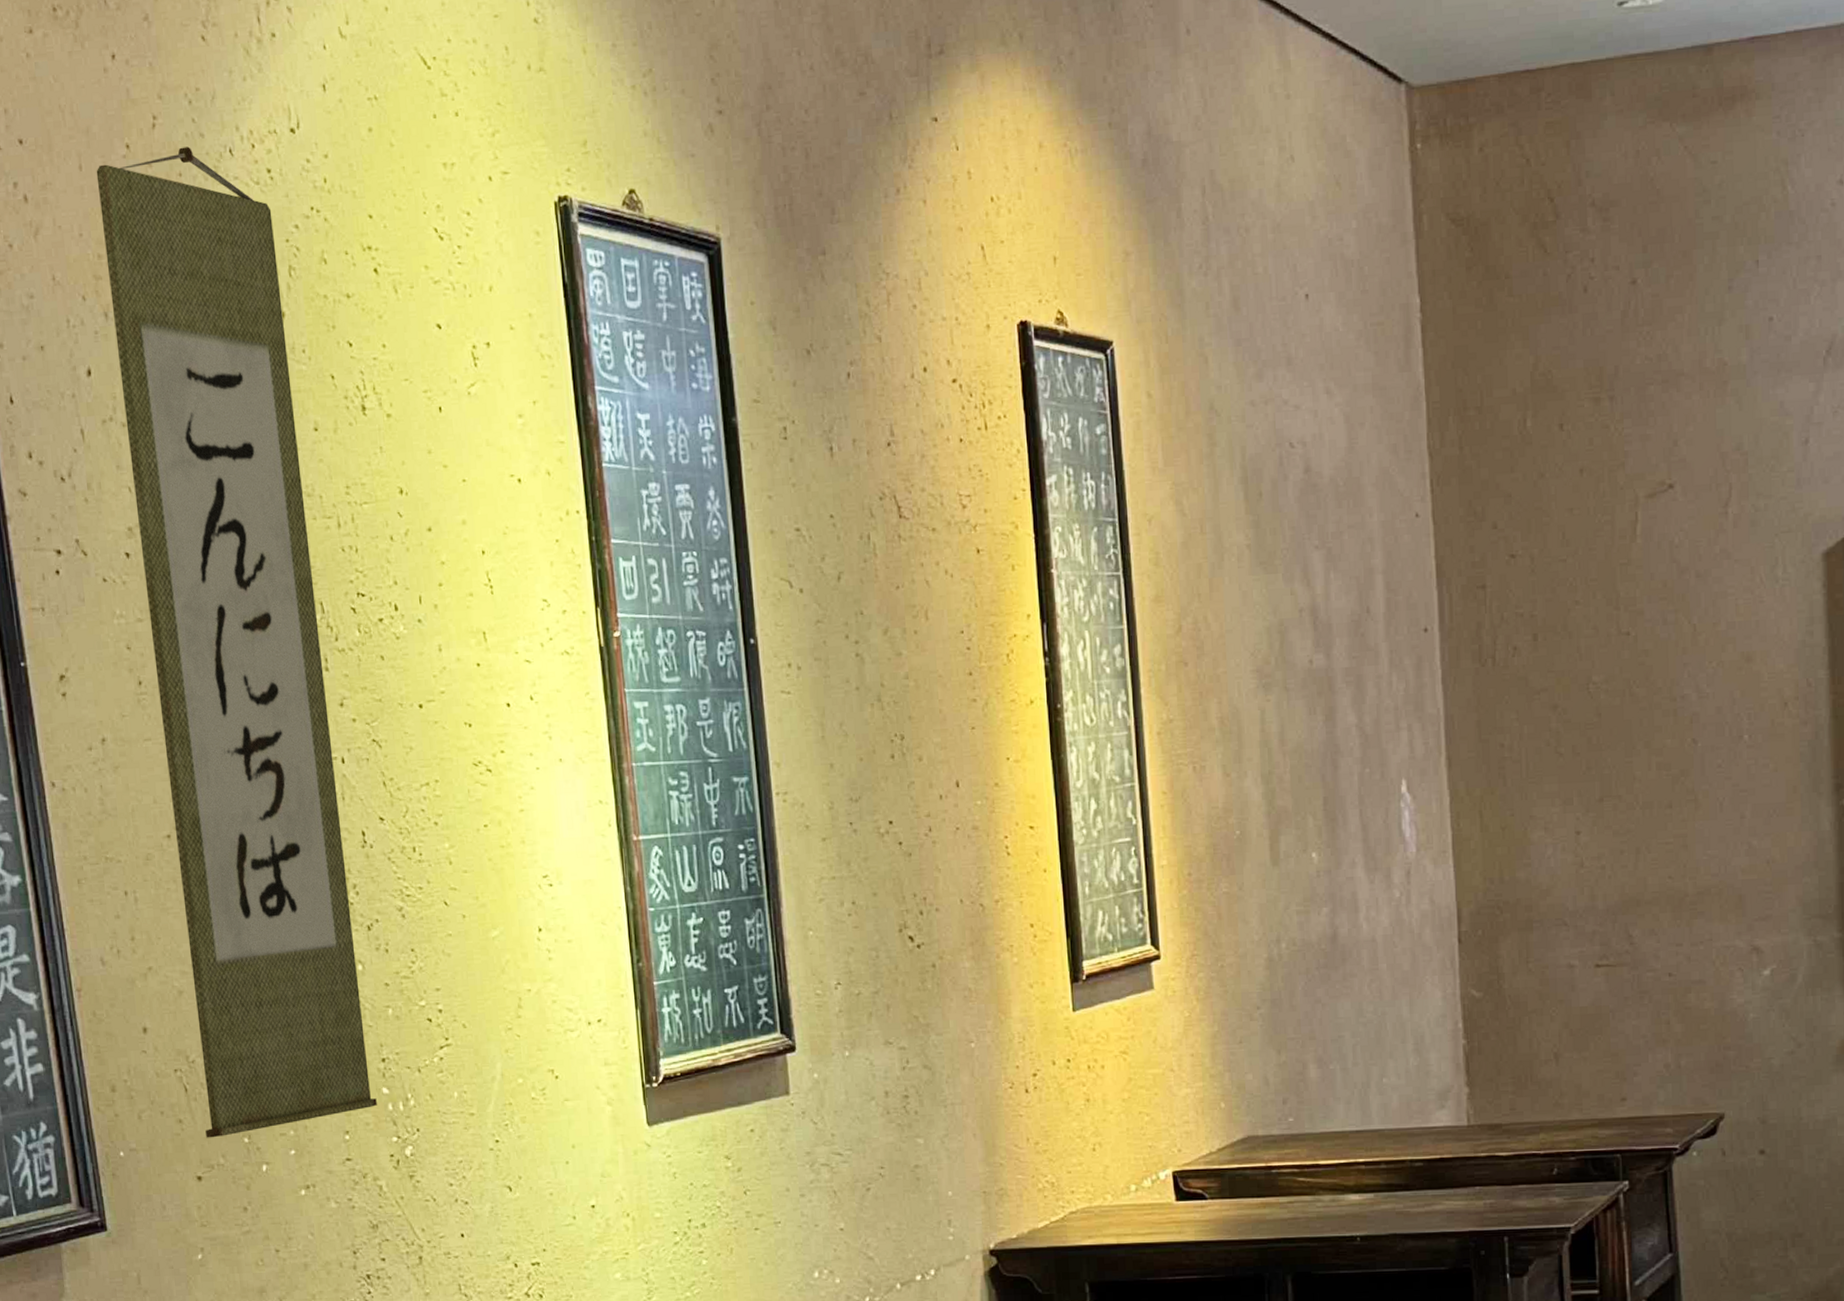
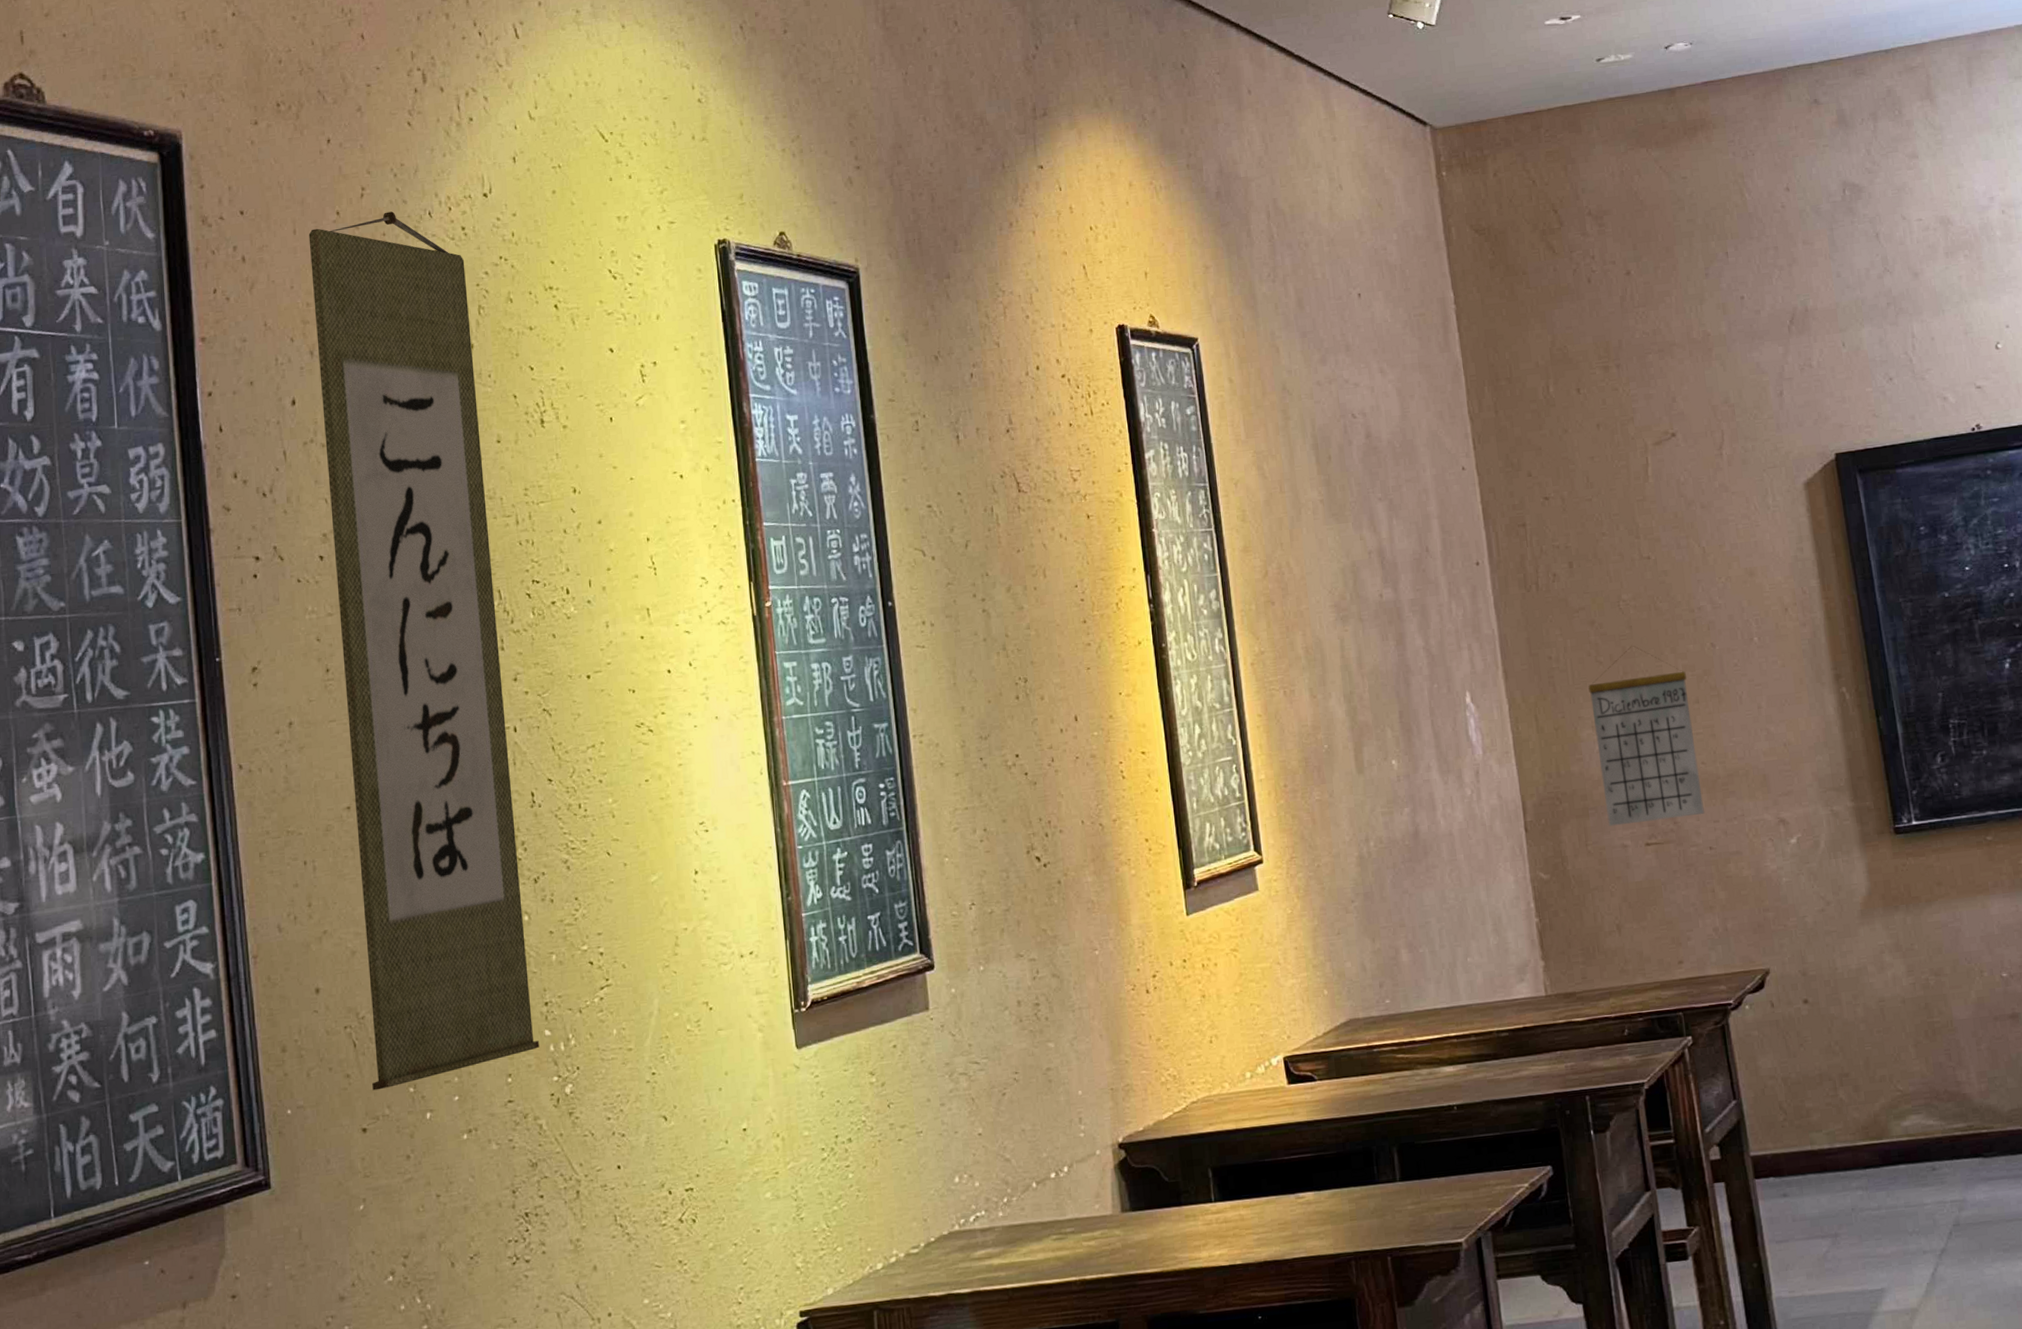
calendar: none [1544,737,1666,943] -> present [1588,646,1704,827]

